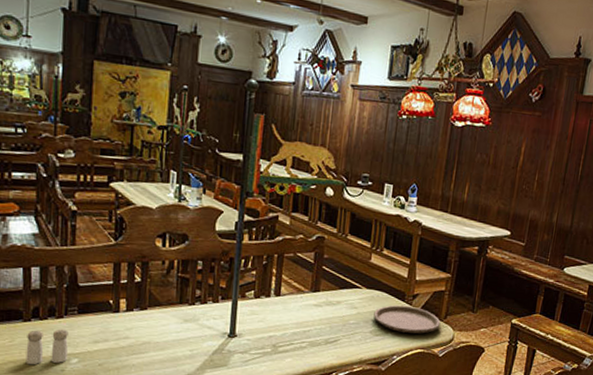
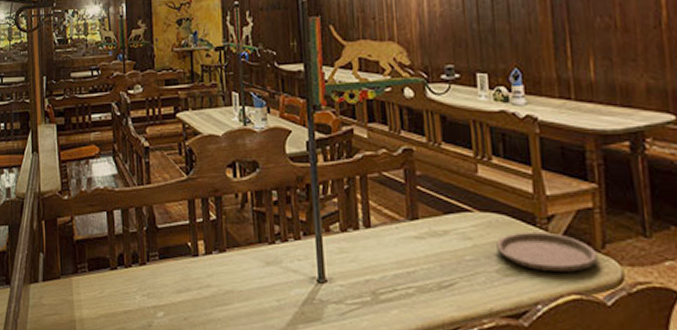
salt and pepper shaker: present [25,329,68,365] -> none [115,277,154,320]

